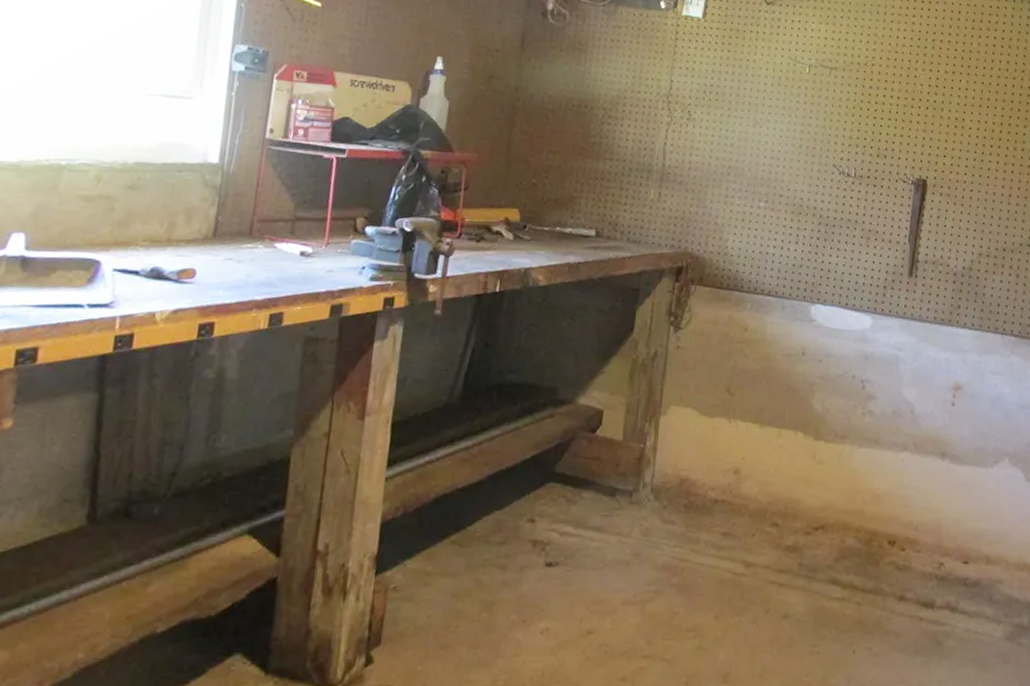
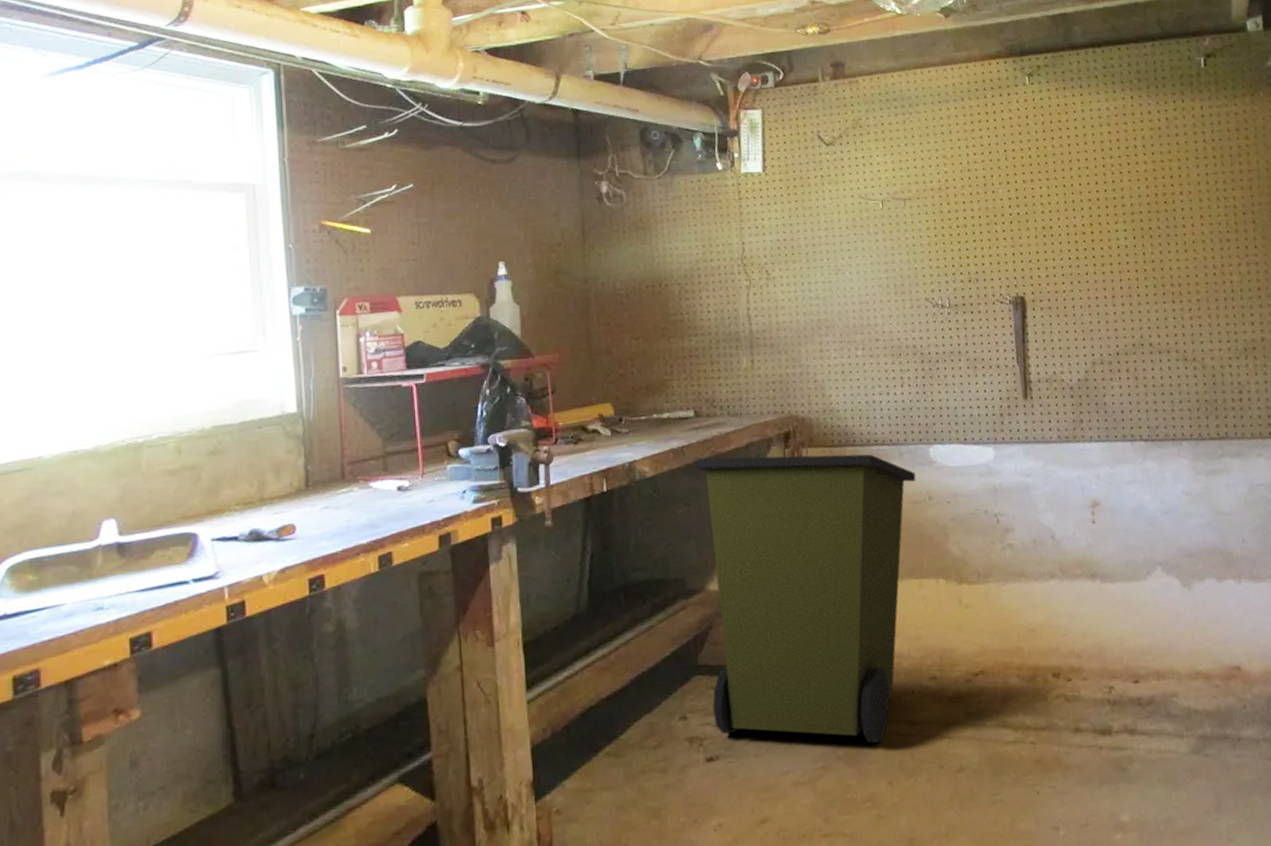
trash can: none [560,276,794,577] -> present [691,454,916,744]

